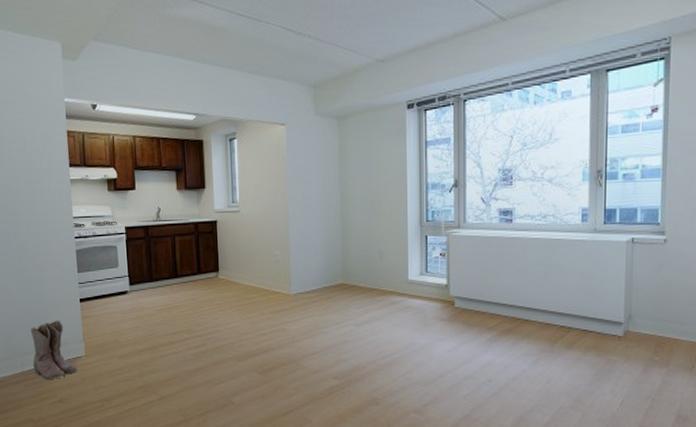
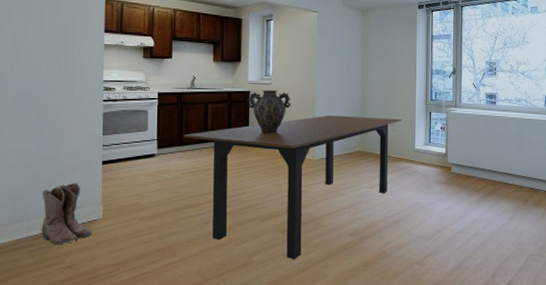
dining table: none [153,244,392,402] -> present [183,115,402,259]
ceramic jug: none [216,218,262,267] -> present [248,90,291,134]

